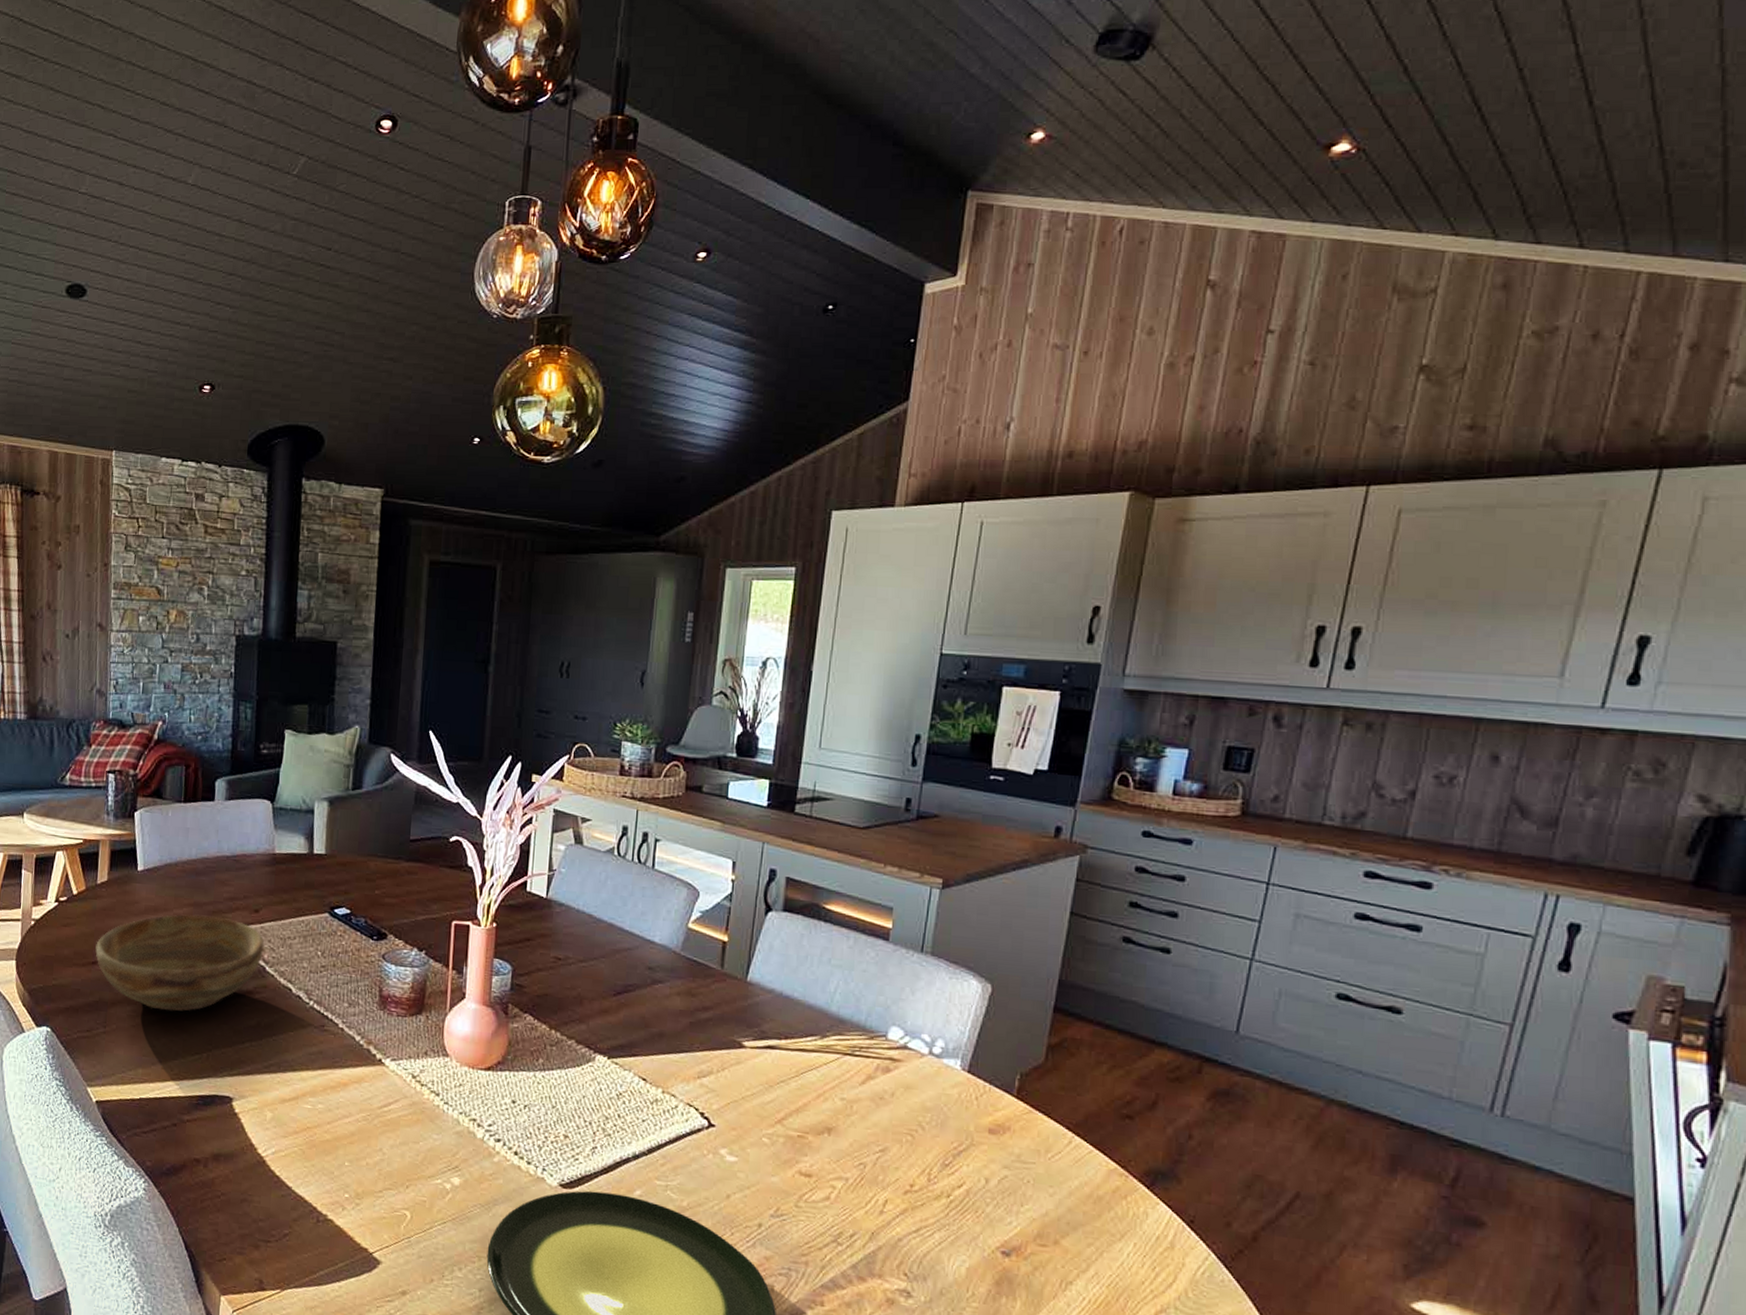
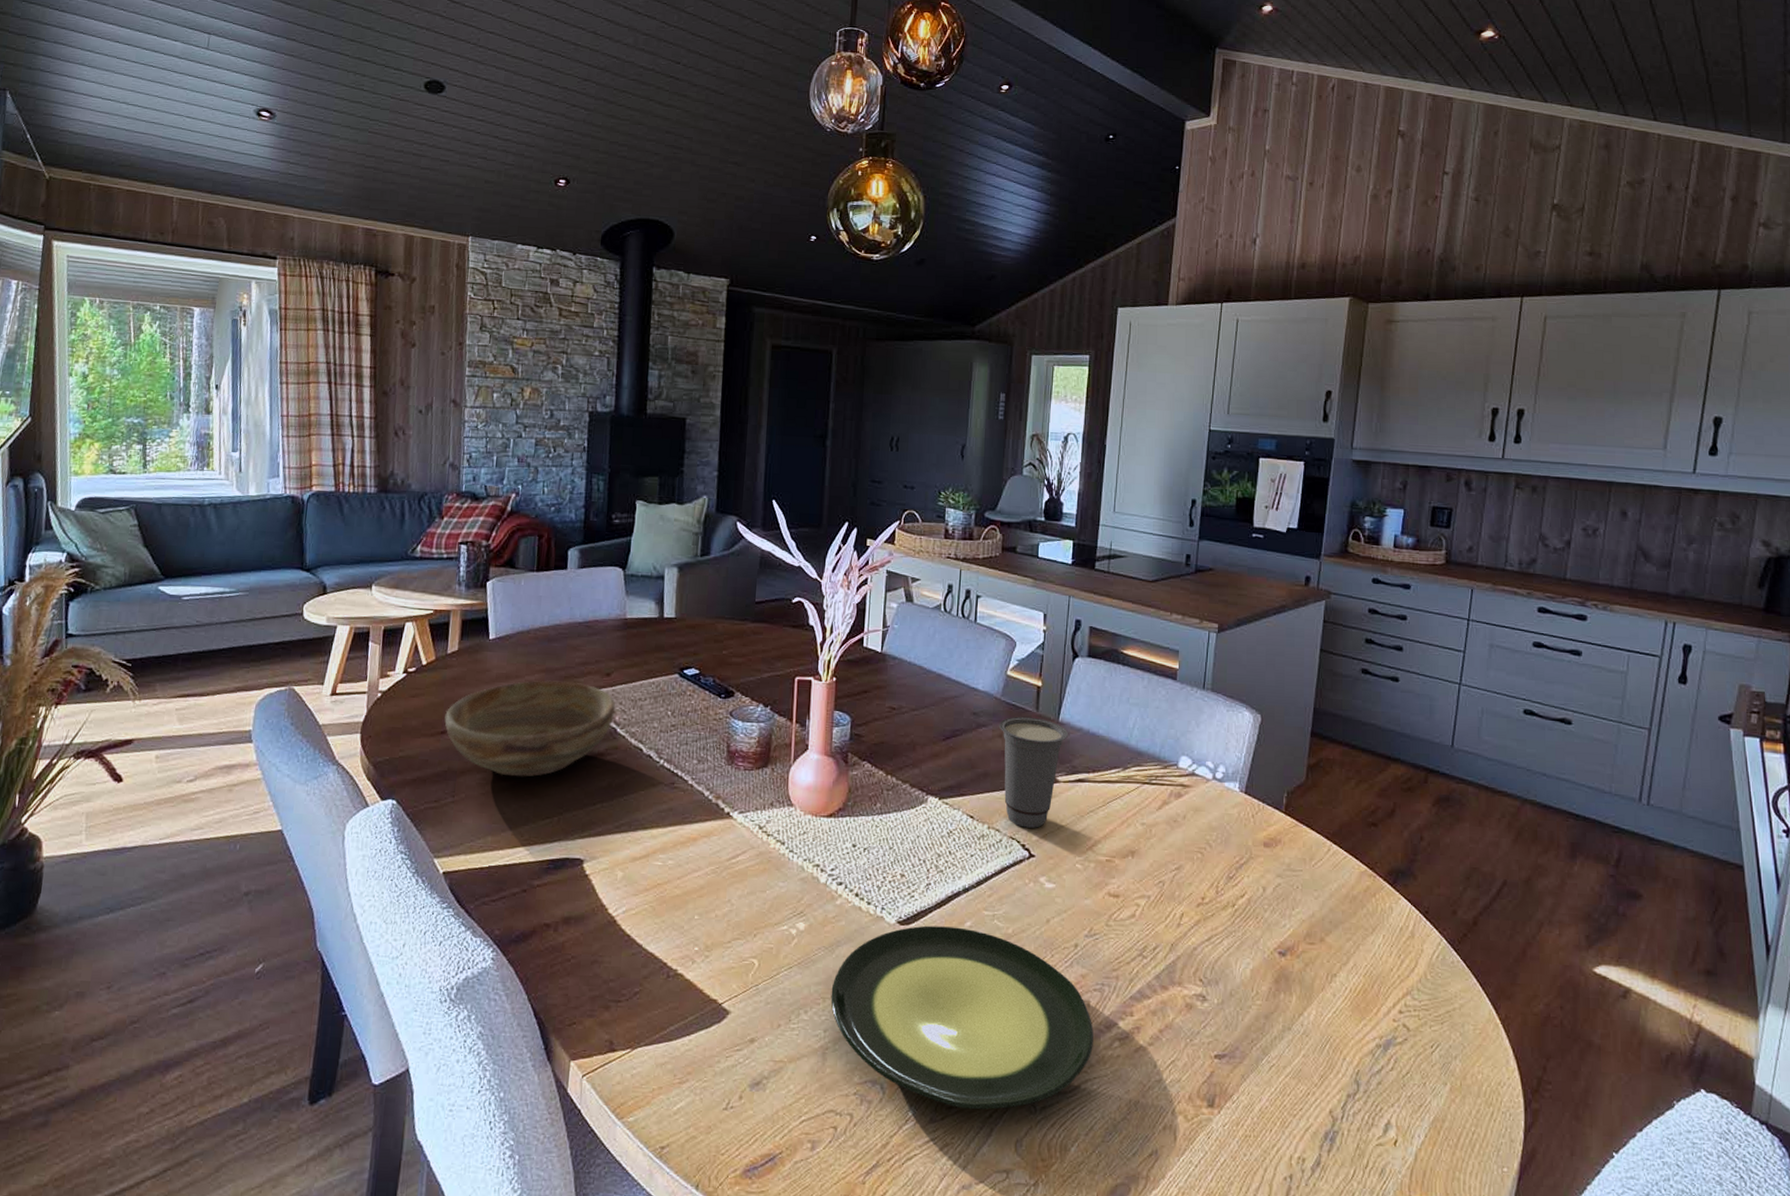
cup: none [678,973,757,1096] -> present [999,716,1068,828]

